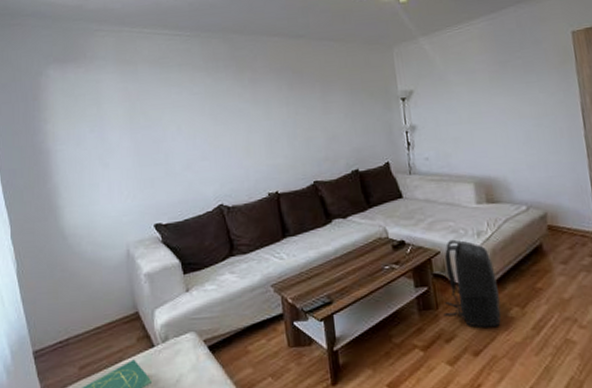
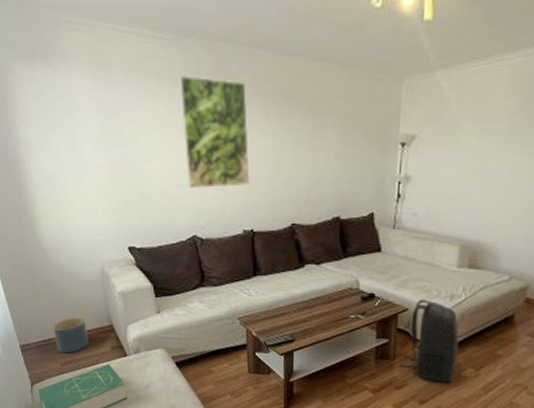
planter: none [72,308,112,354] -> present [52,317,89,354]
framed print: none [198,62,270,160] -> present [179,76,250,189]

